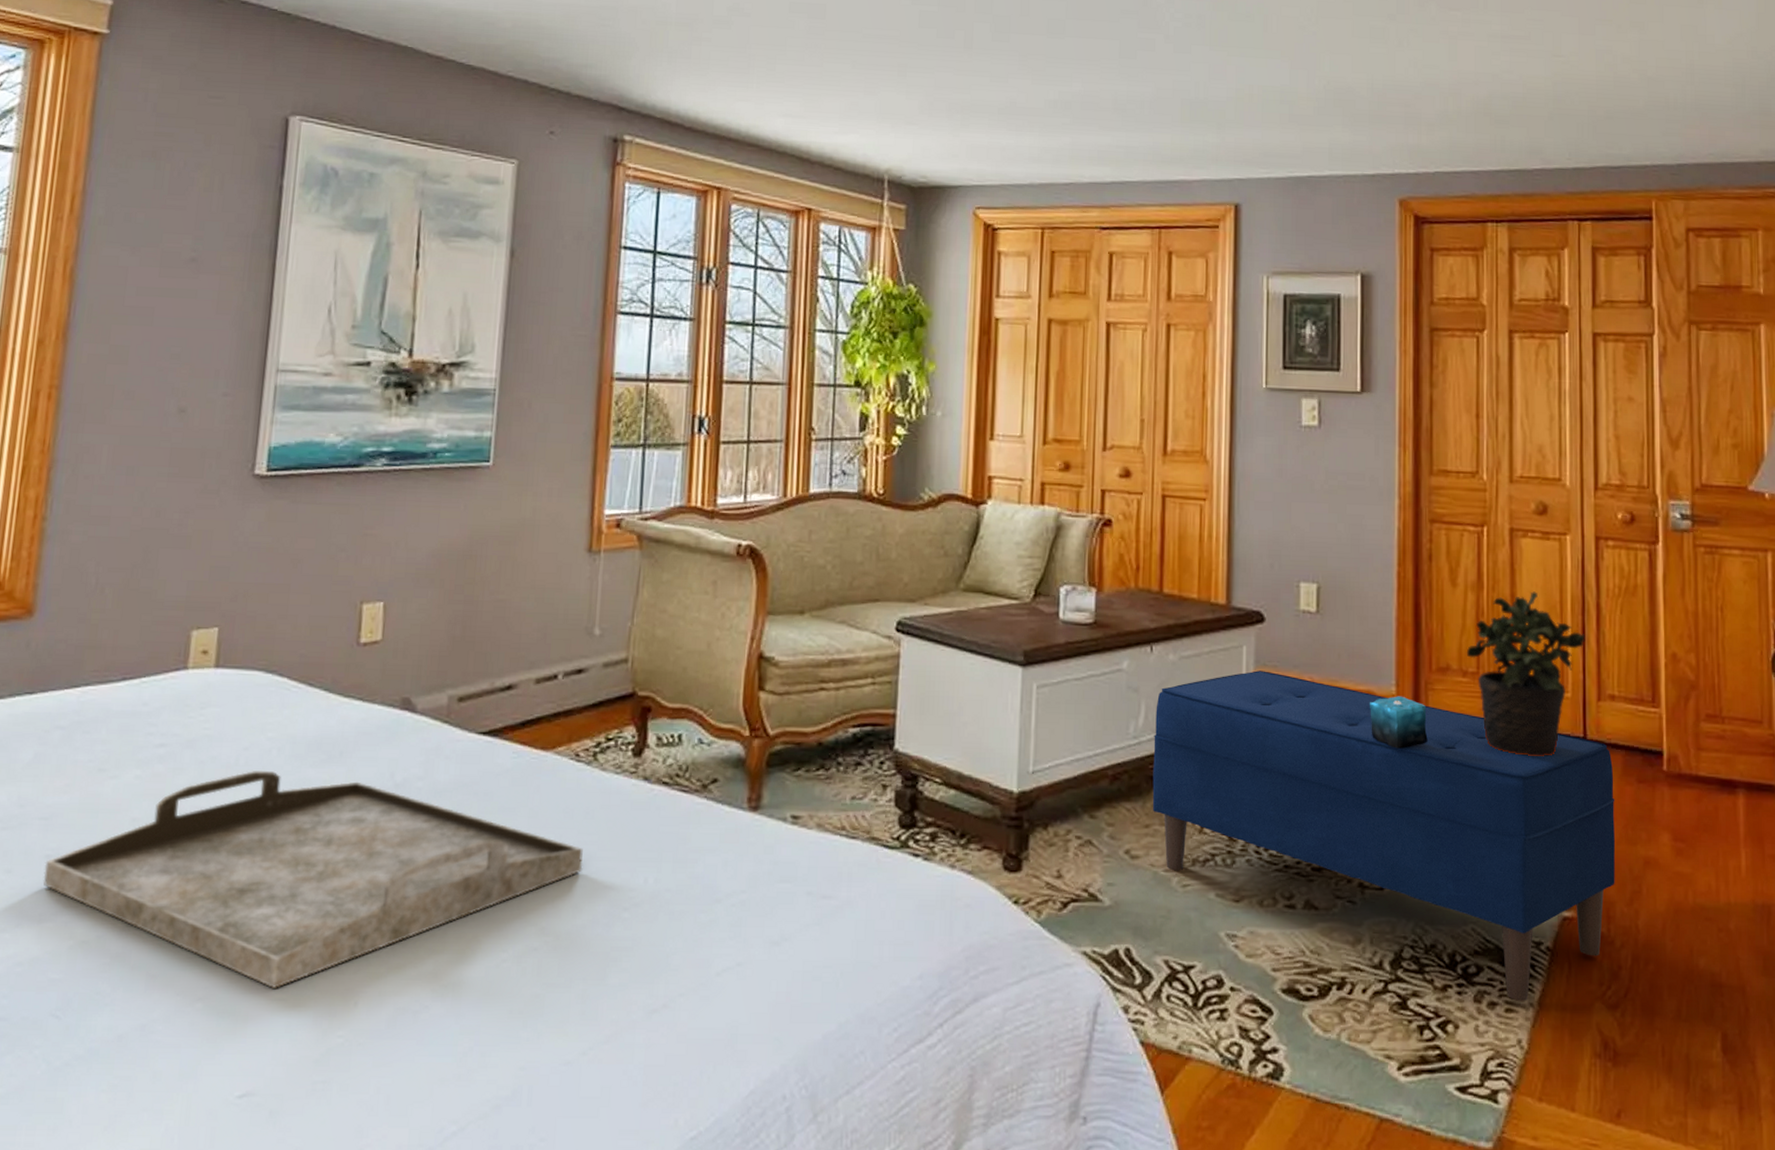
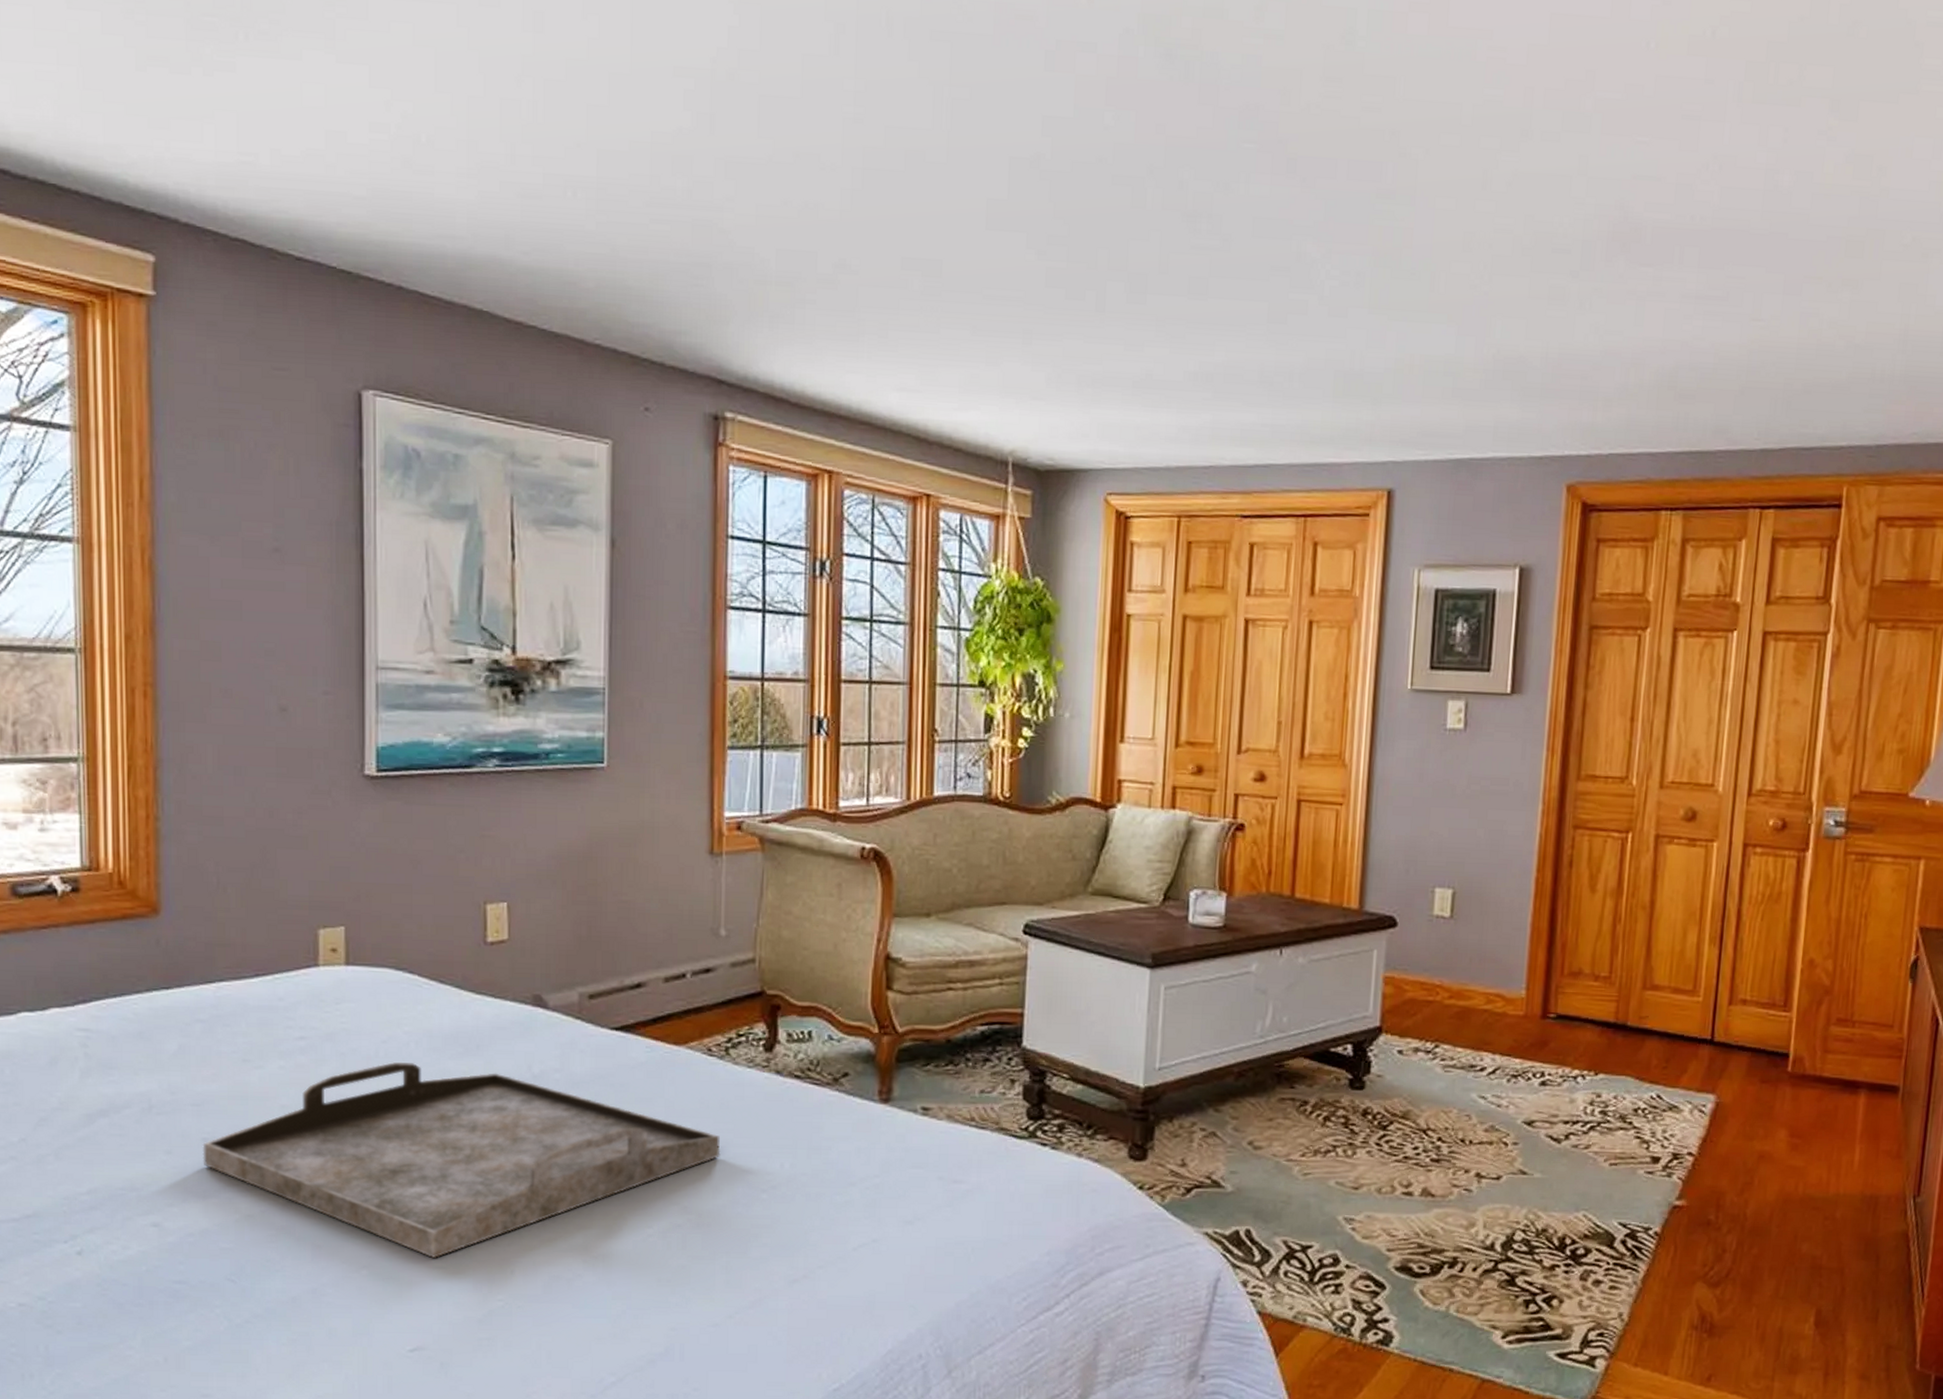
bench: present [1152,670,1616,1001] -> none [1277,974,1738,1280]
candle: present [1369,696,1428,749] -> none [1497,999,1555,1049]
potted plant: present [1466,591,1585,756] -> none [1600,898,1723,1057]

